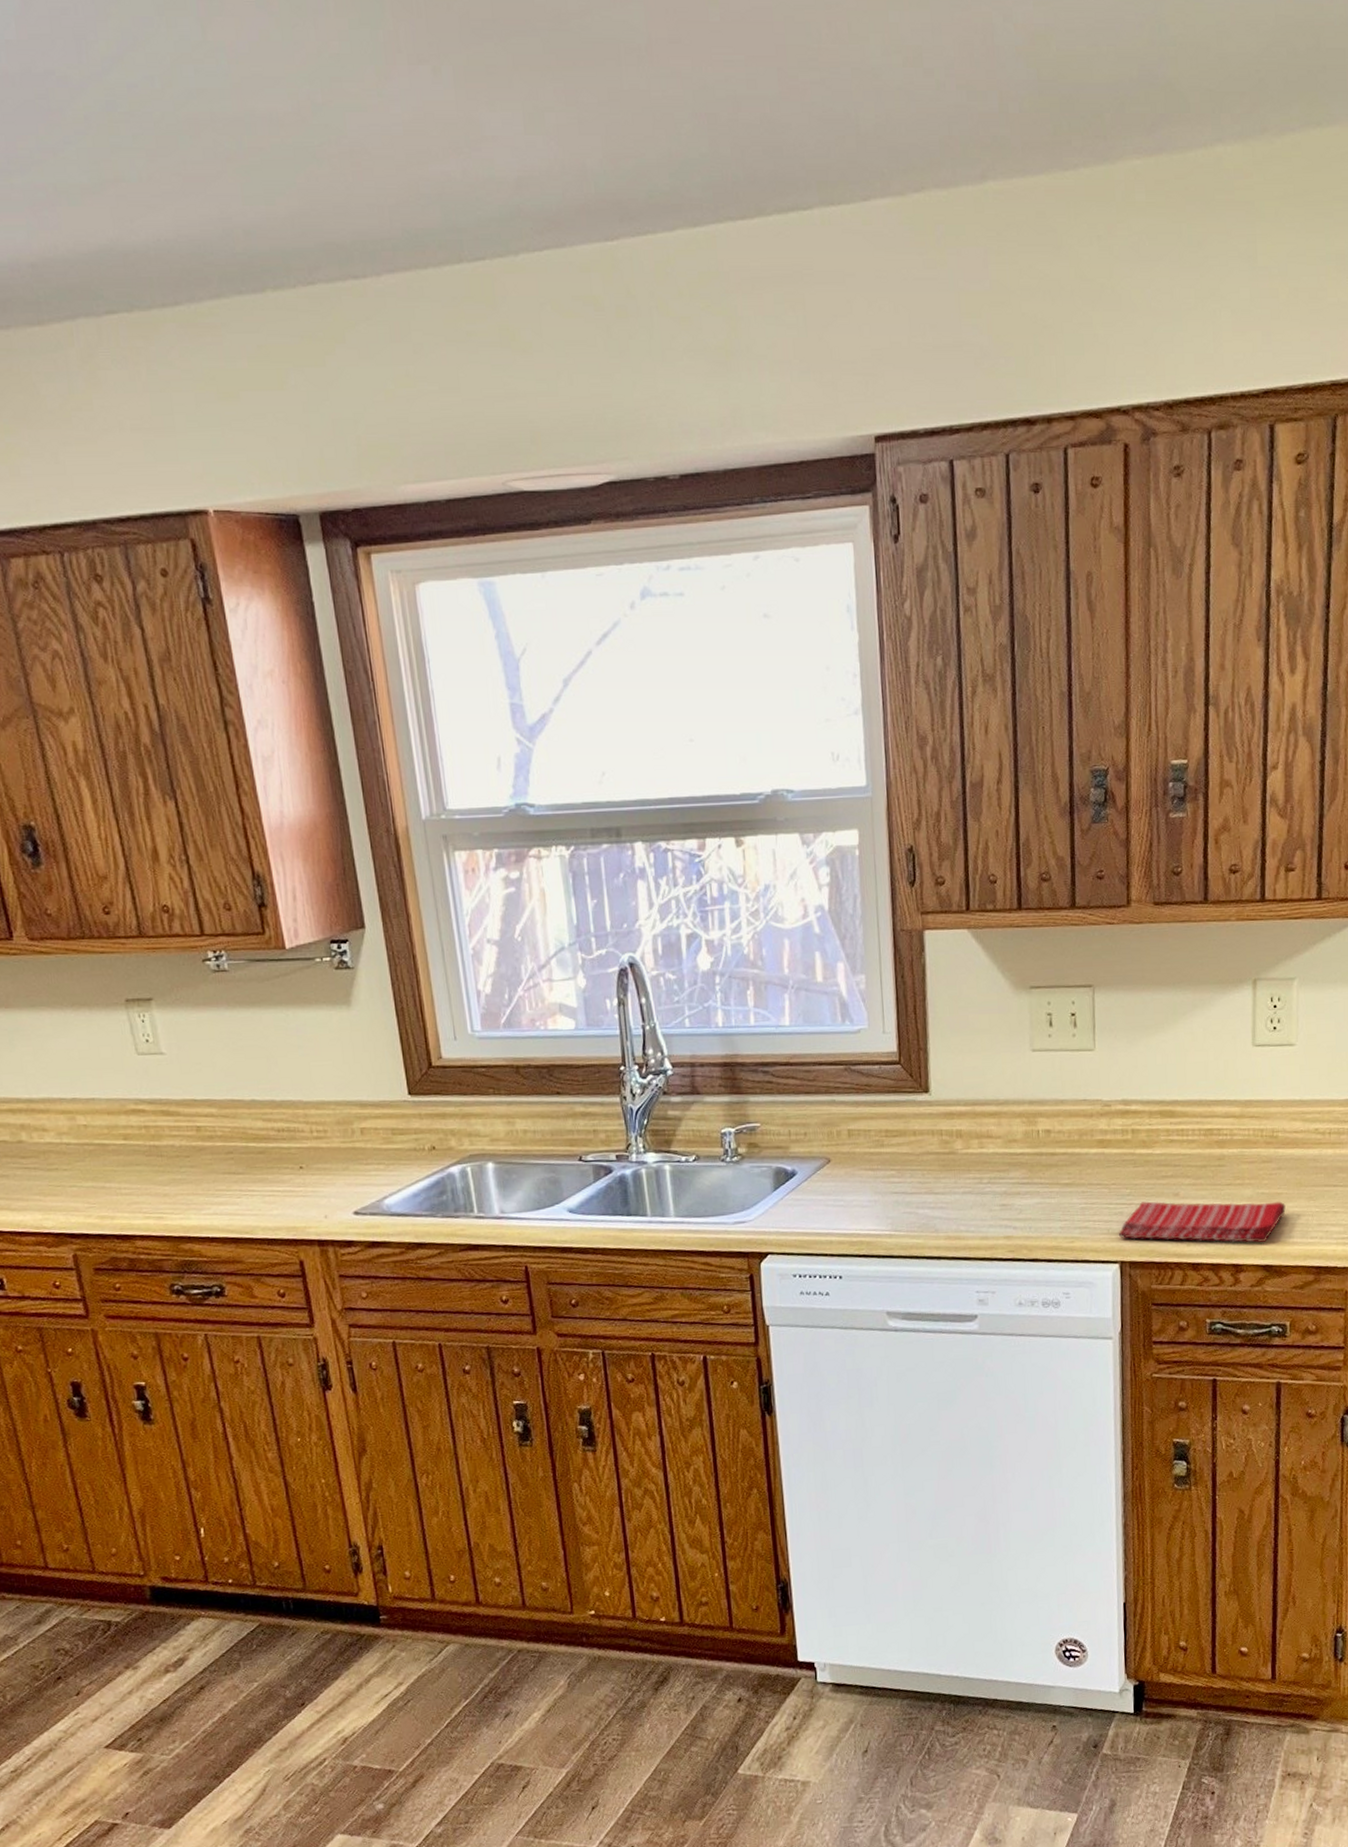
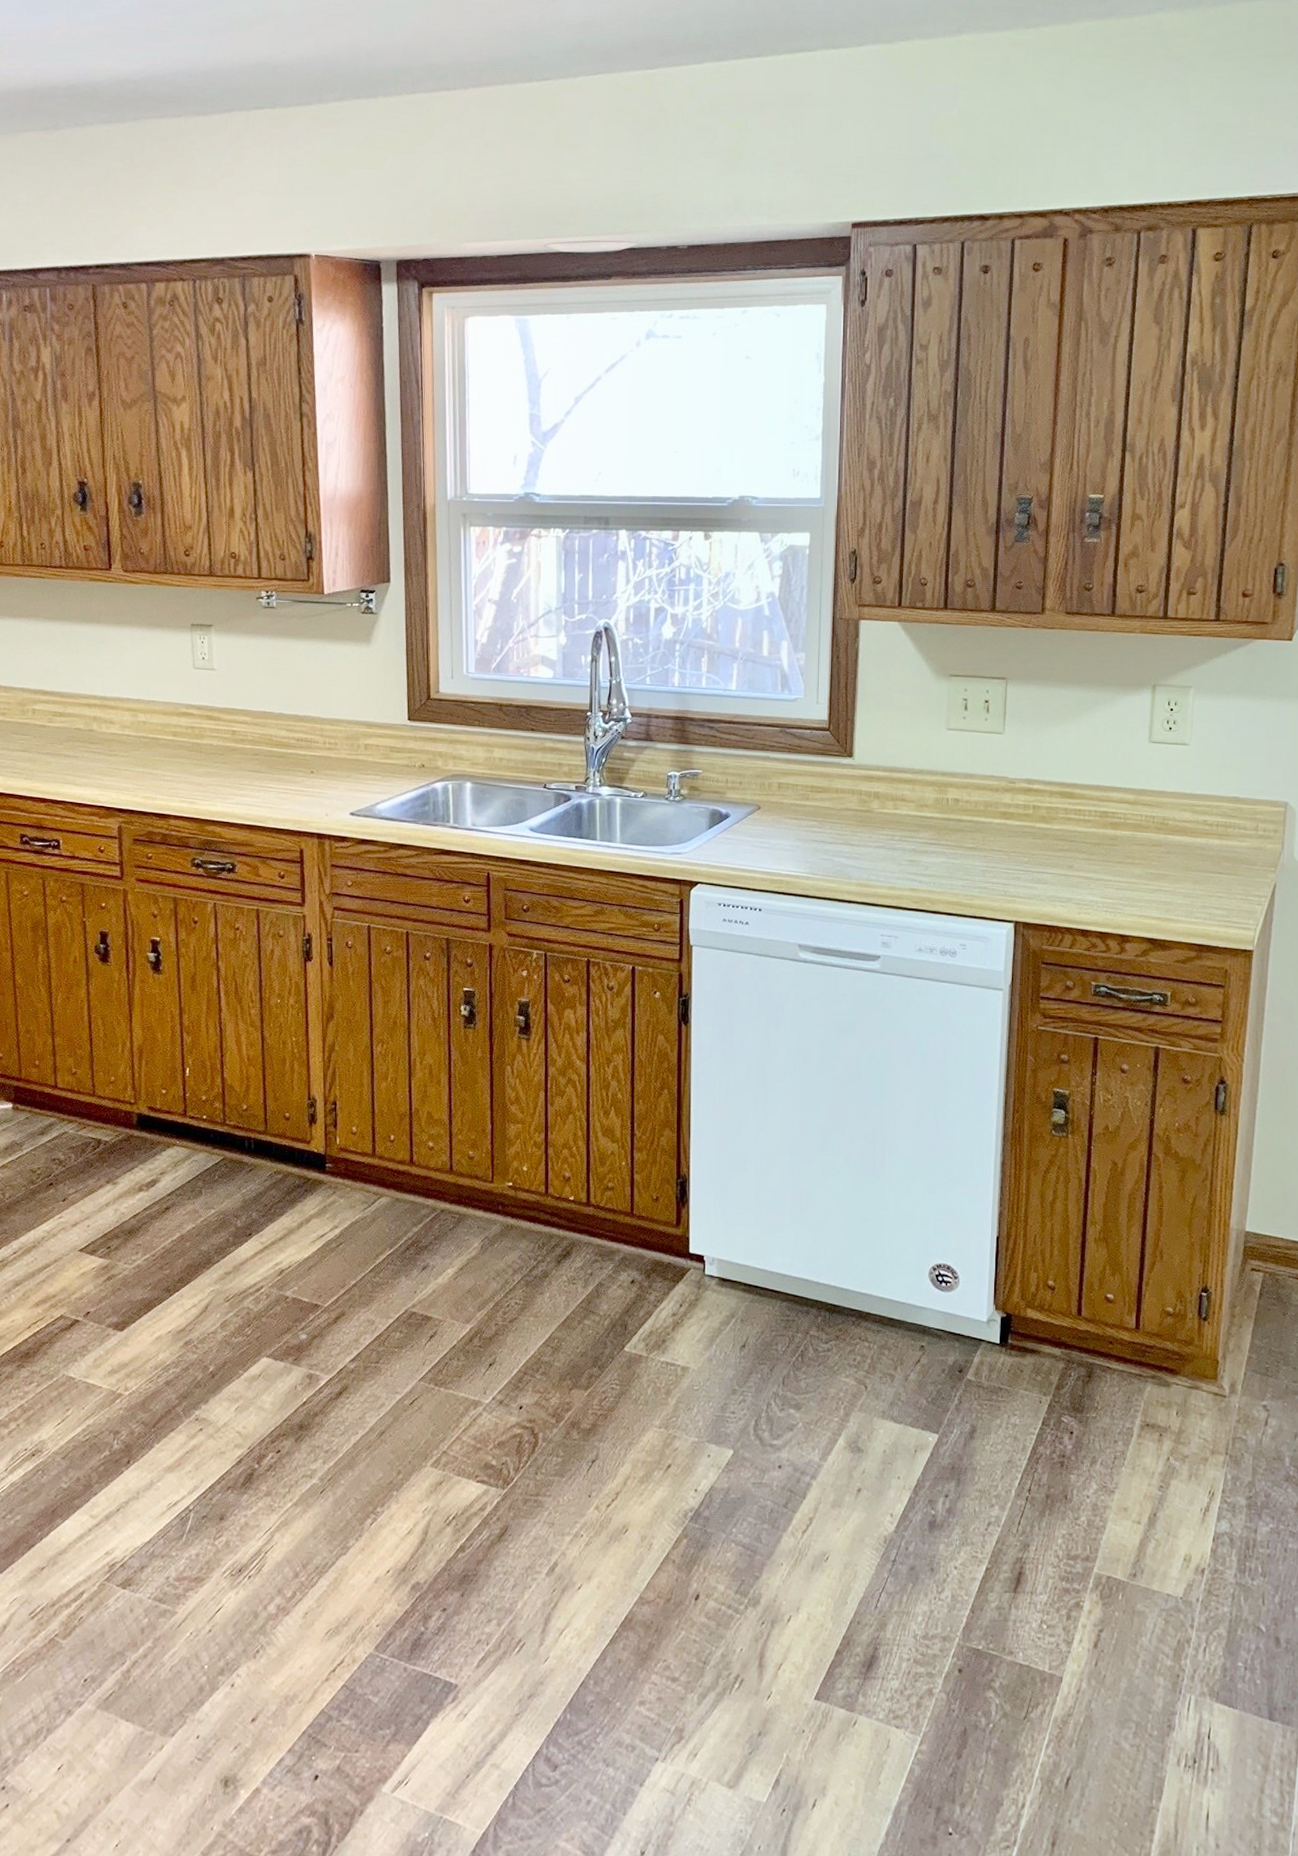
dish towel: present [1118,1201,1286,1243] -> none [1014,870,1172,917]

